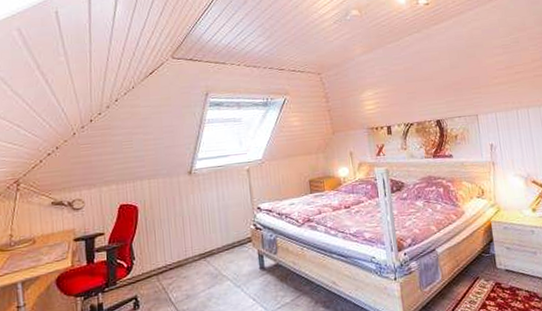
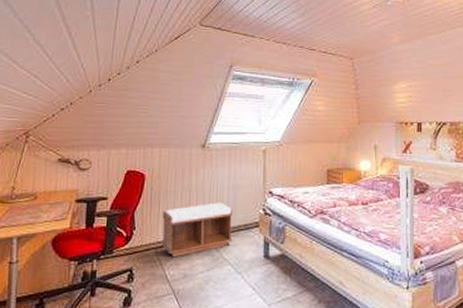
bench: none [159,223,229,281] -> present [162,202,233,258]

